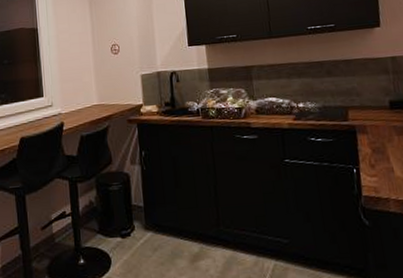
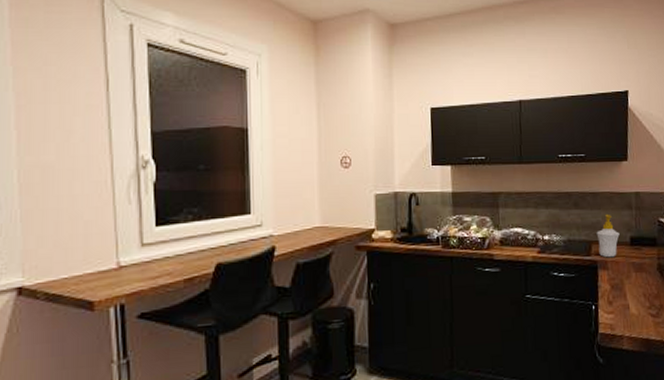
soap bottle: none [352,79,378,122] -> present [596,213,620,258]

